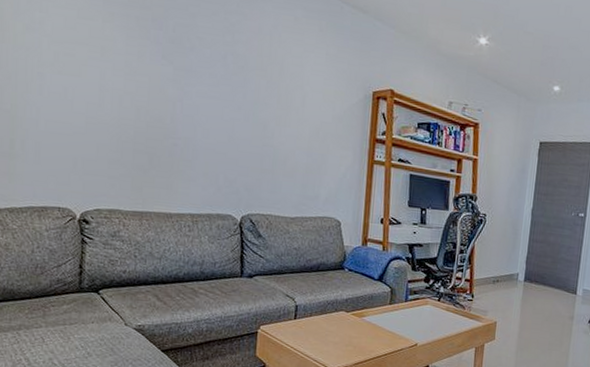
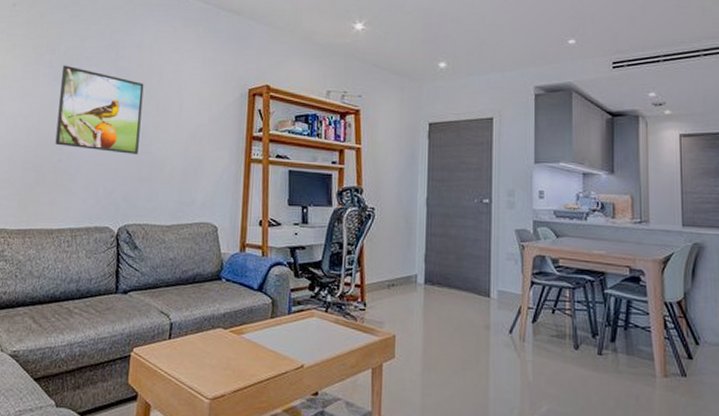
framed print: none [168,43,264,146] -> present [55,65,144,154]

